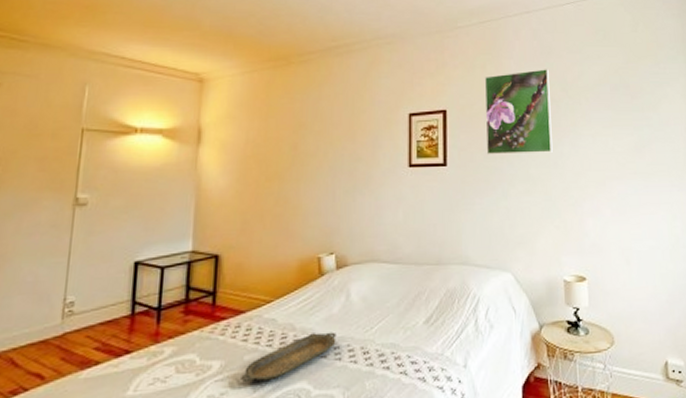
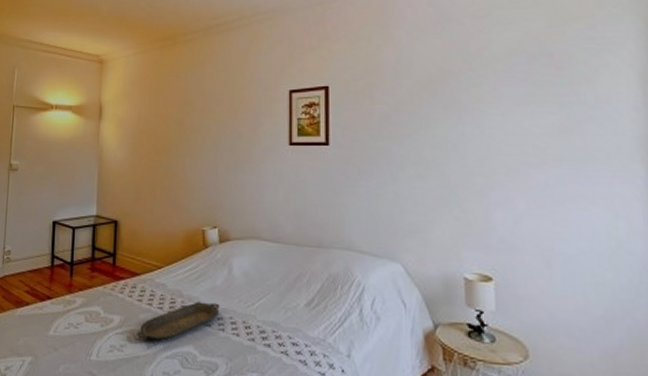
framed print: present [484,69,553,155] -> none [370,38,451,135]

